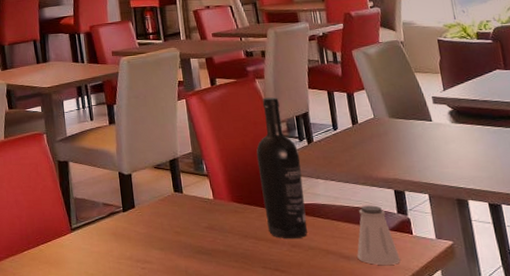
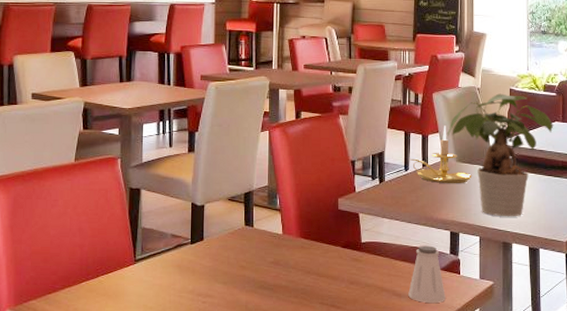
wine bottle: present [256,97,308,239] -> none [329,134,370,276]
candle holder: none [336,82,410,141] -> present [409,126,473,184]
potted plant: none [373,45,495,173] -> present [446,93,553,217]

